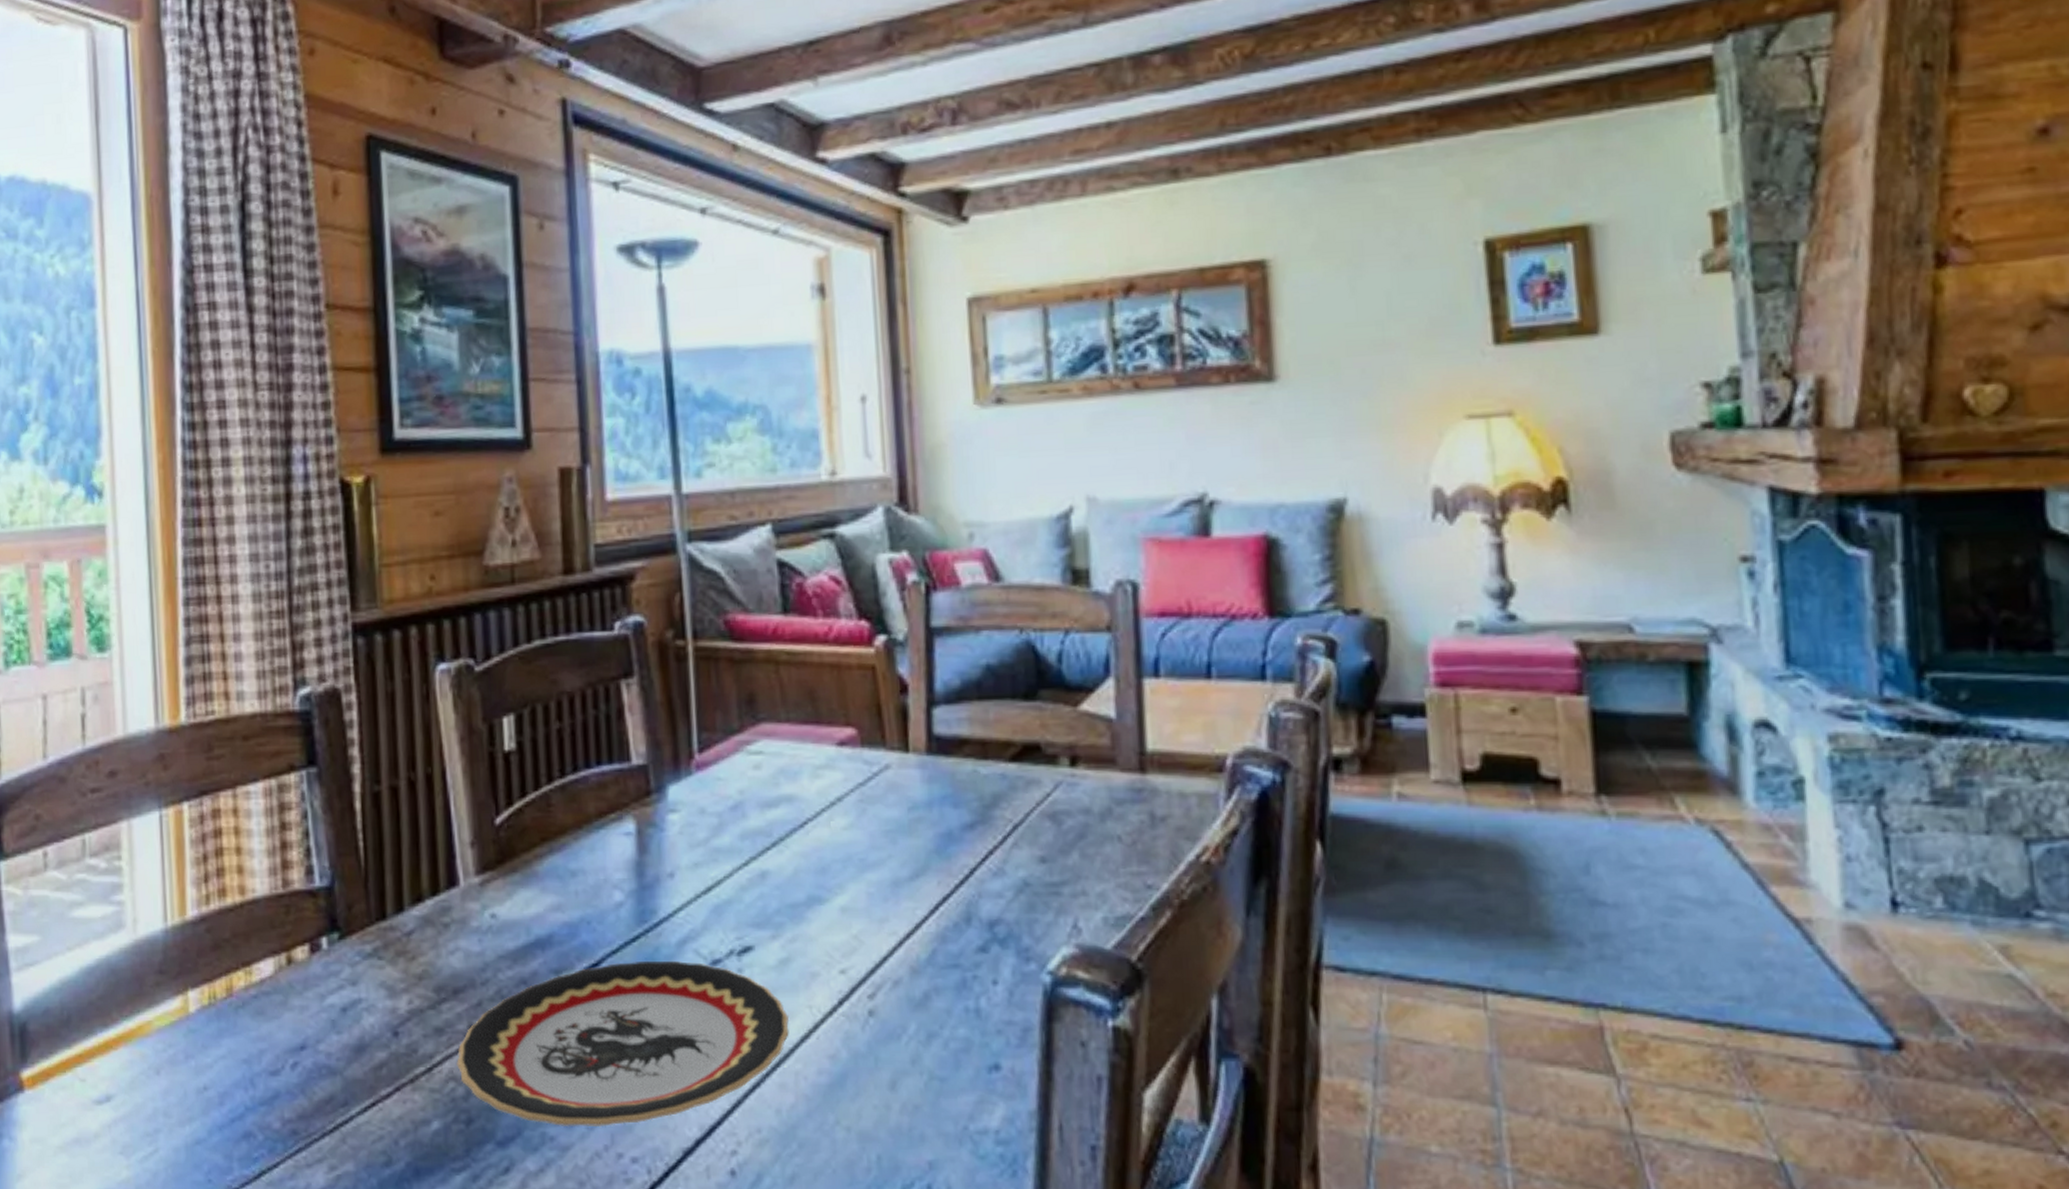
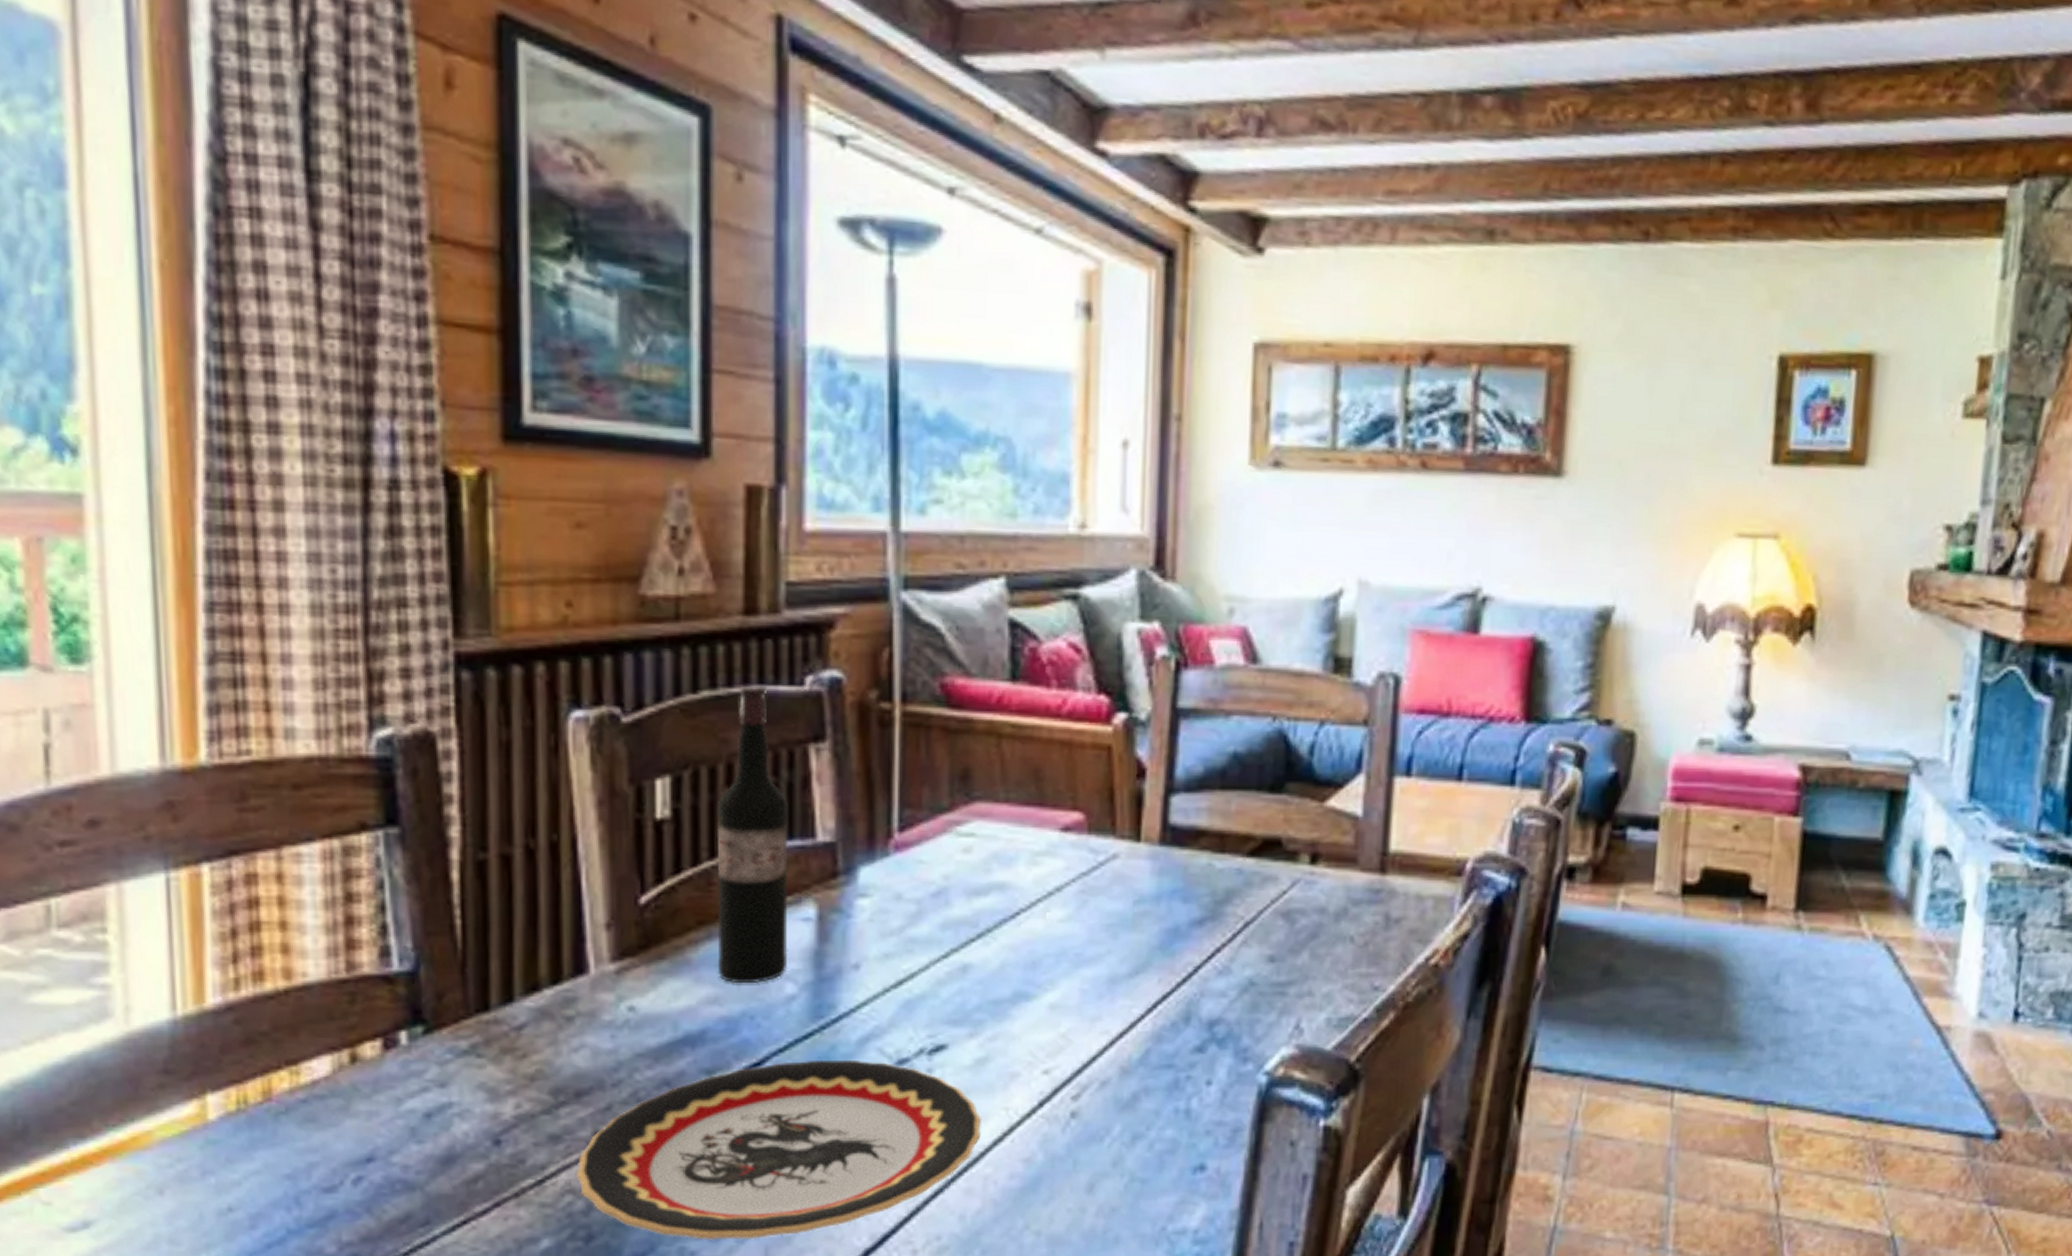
wine bottle: none [551,633,615,892] -> present [717,685,788,983]

